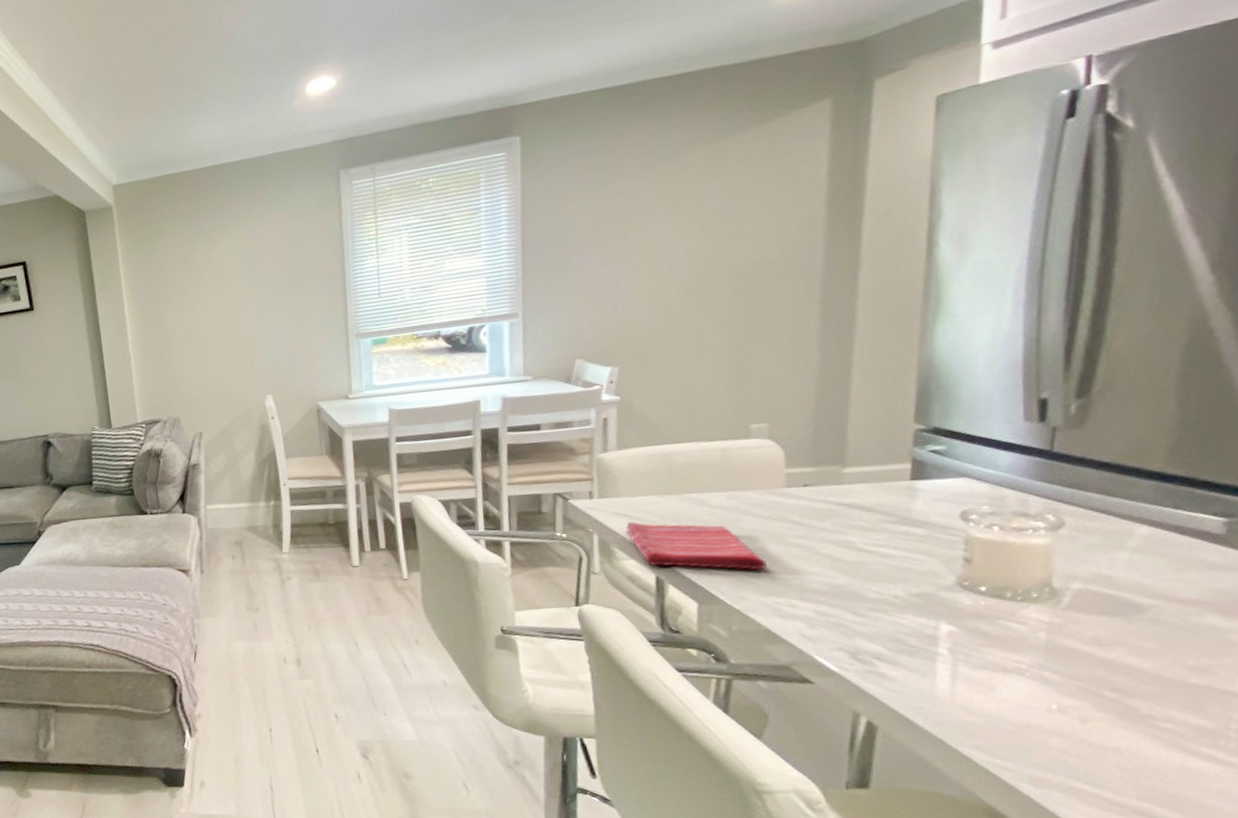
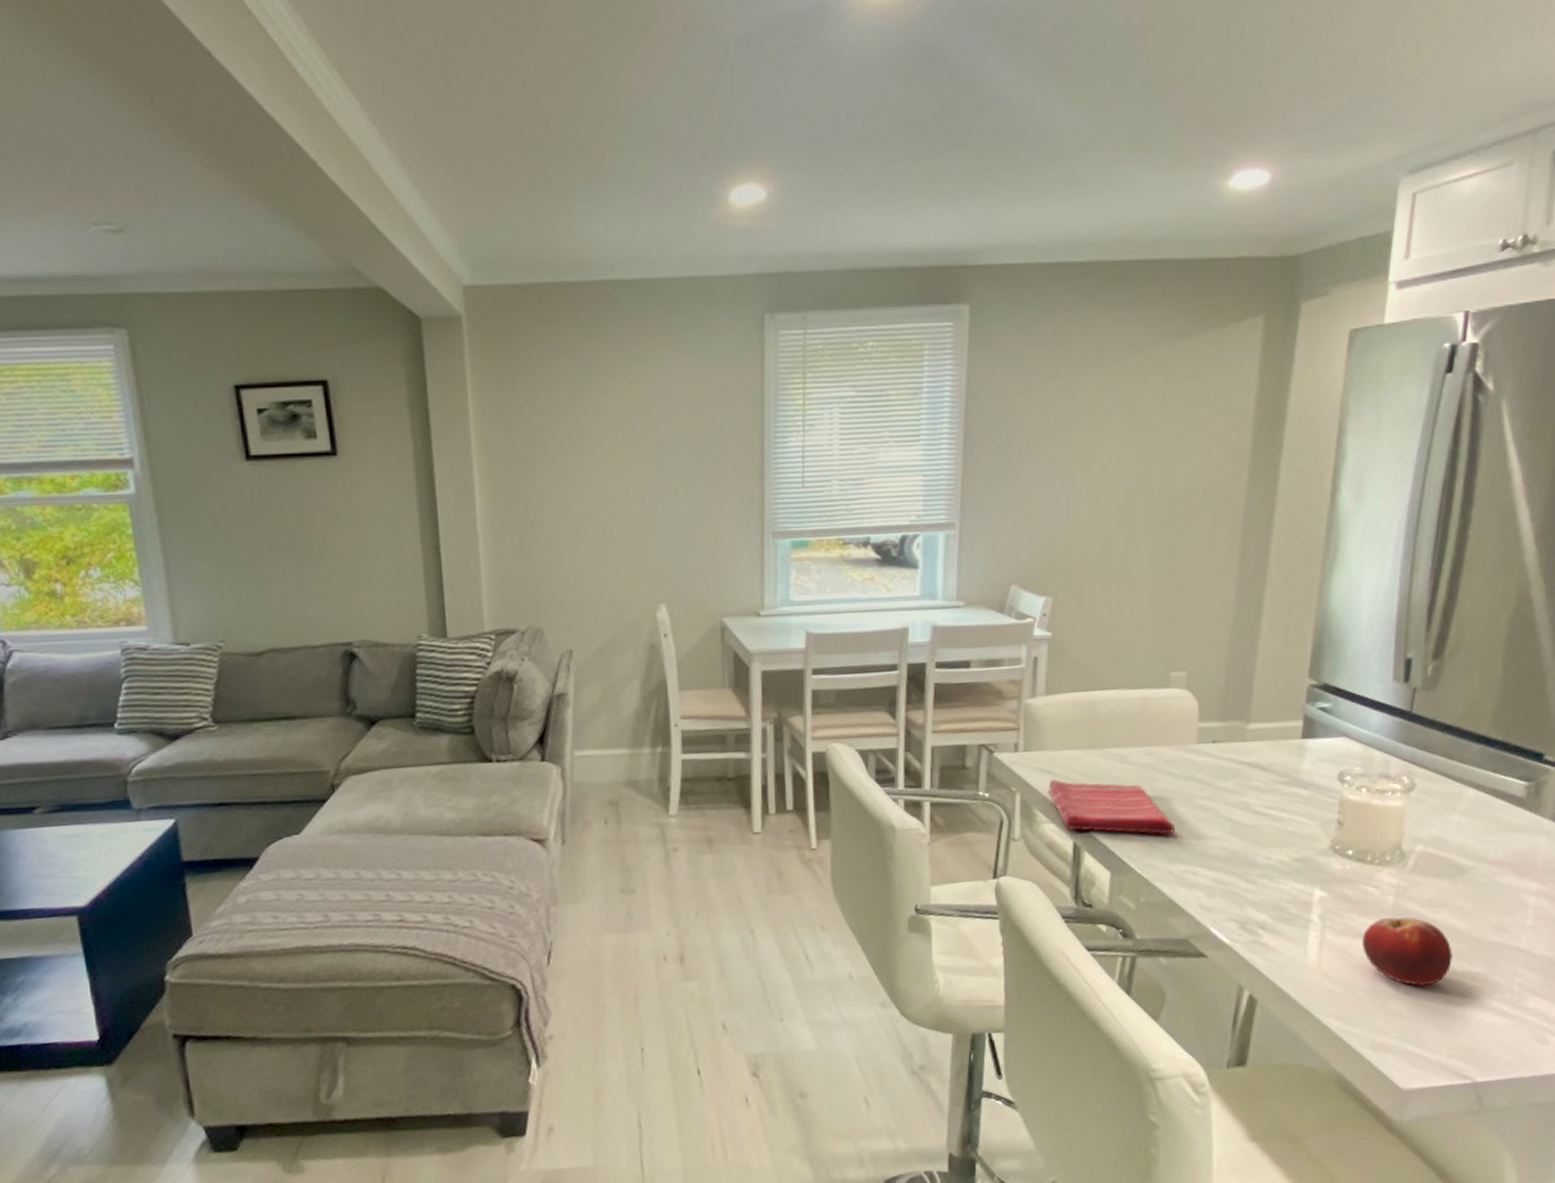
fruit: none [1007,654,1136,725] -> present [1362,917,1454,987]

